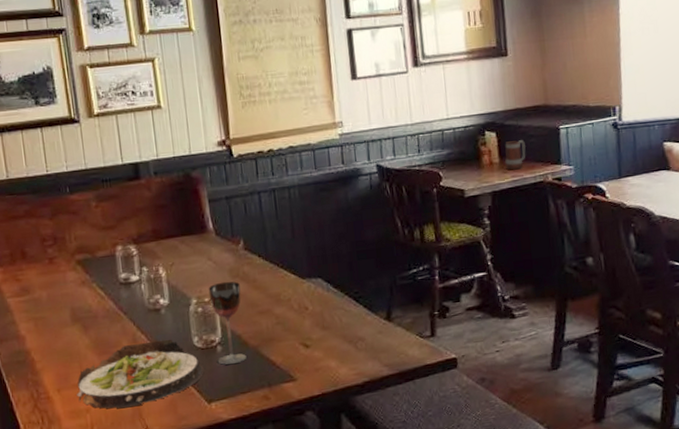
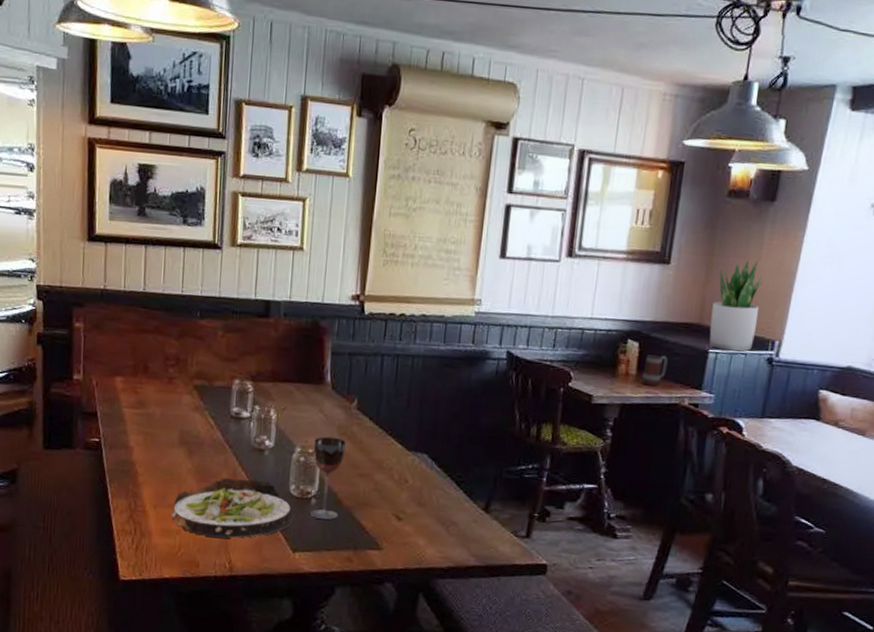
planter: none [553,38,597,125] -> present [709,260,763,352]

